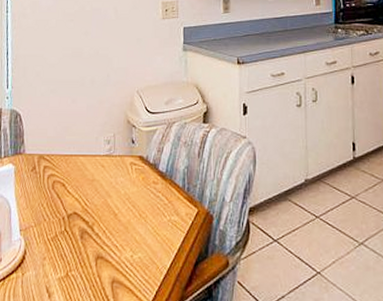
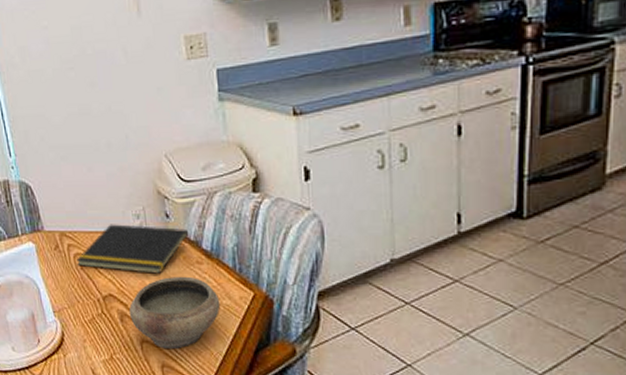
notepad: none [49,148,148,193] -> present [77,224,188,274]
ceramic bowl: none [90,195,169,265] -> present [129,276,221,350]

